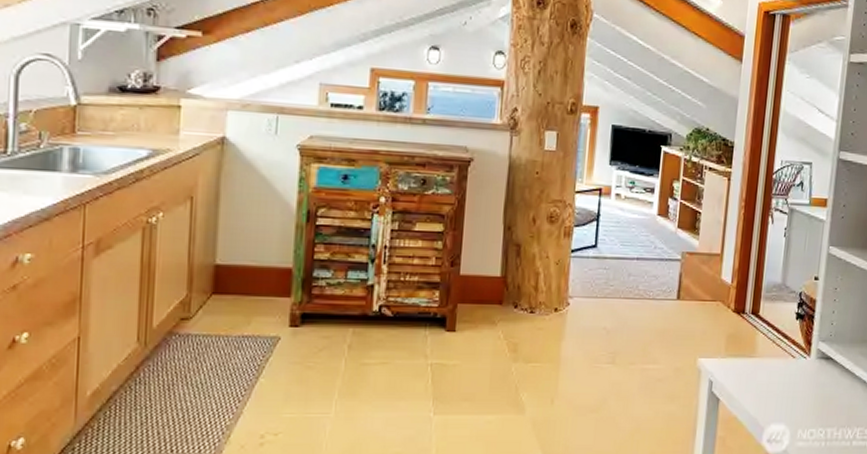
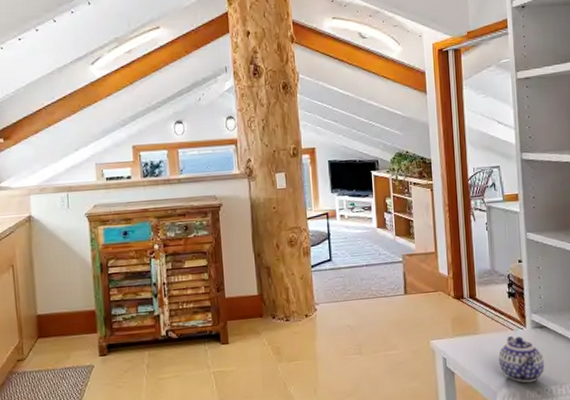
teapot: none [772,364,824,421] -> present [498,335,545,383]

